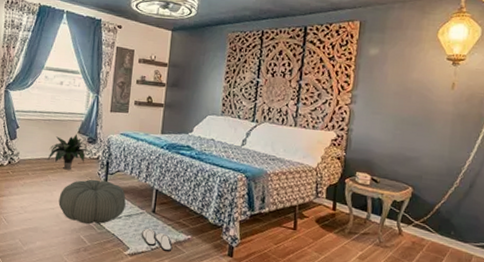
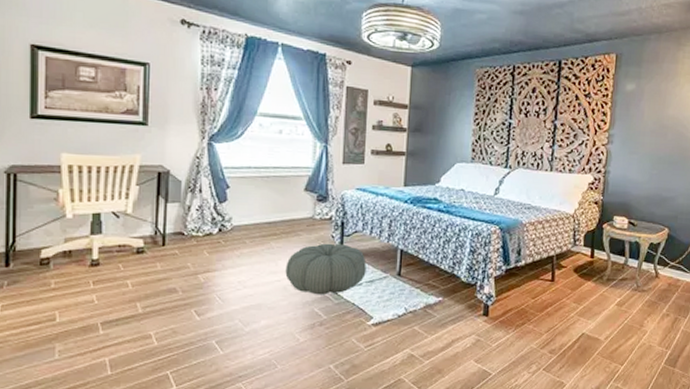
potted plant: present [47,134,94,170] -> none [268,191,326,235]
slippers: present [141,228,173,251] -> none [385,293,422,317]

